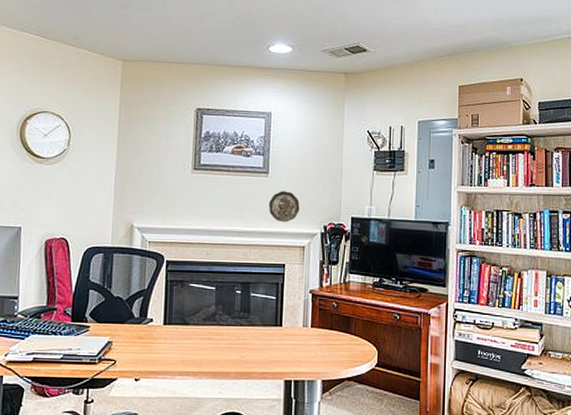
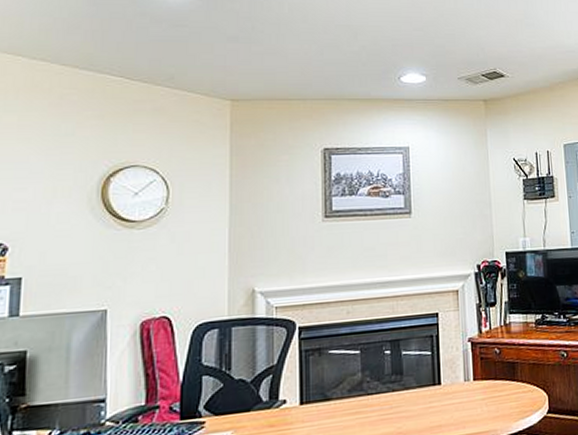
decorative plate: present [268,191,300,223] -> none [413,231,449,267]

